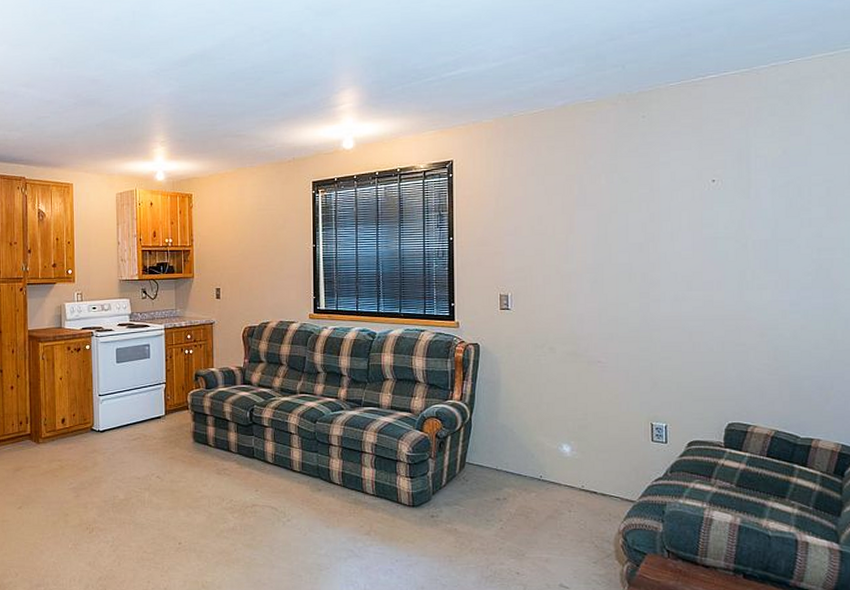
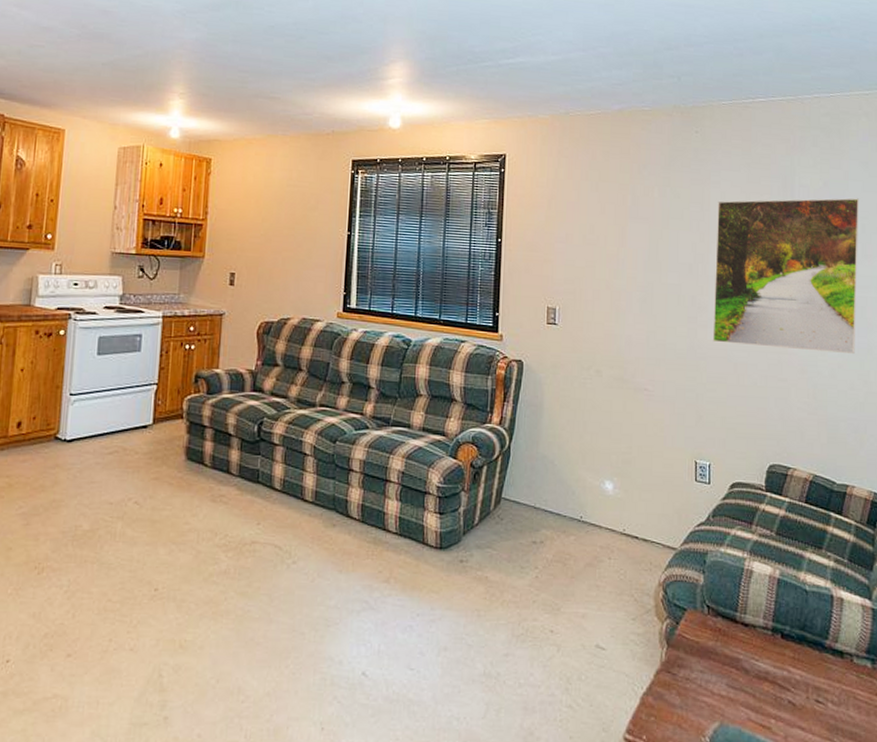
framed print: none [666,162,824,316] -> present [712,198,860,355]

